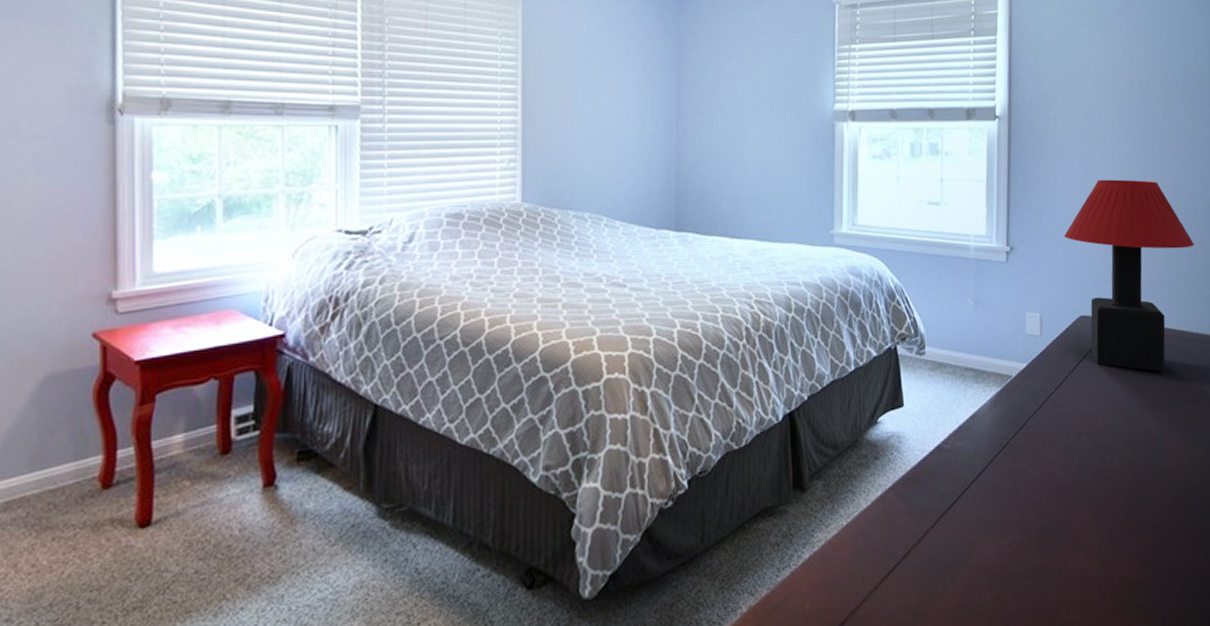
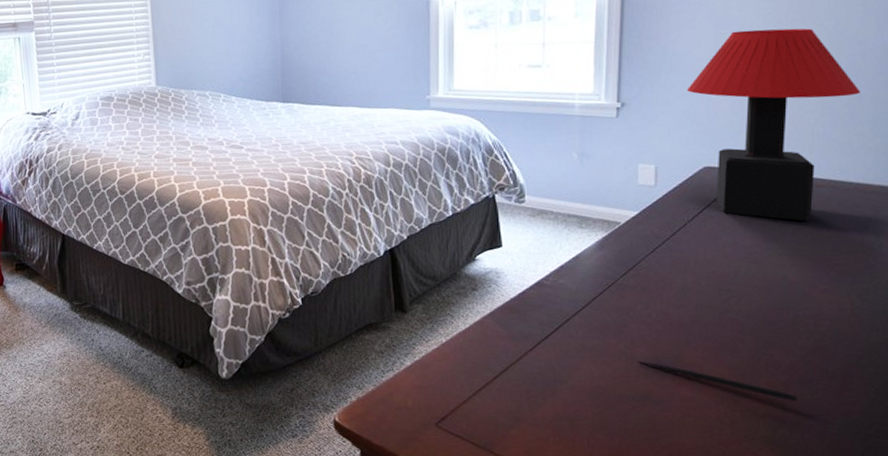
pen: none [1030,530,1163,564] -> present [638,360,797,402]

